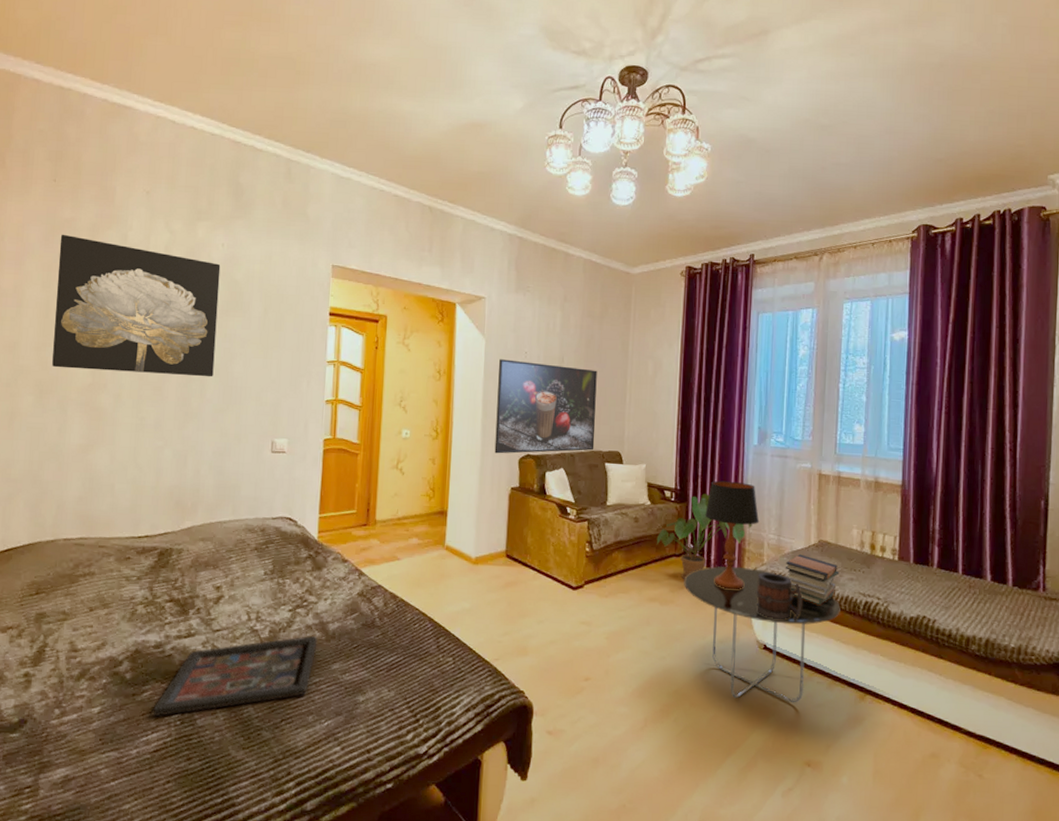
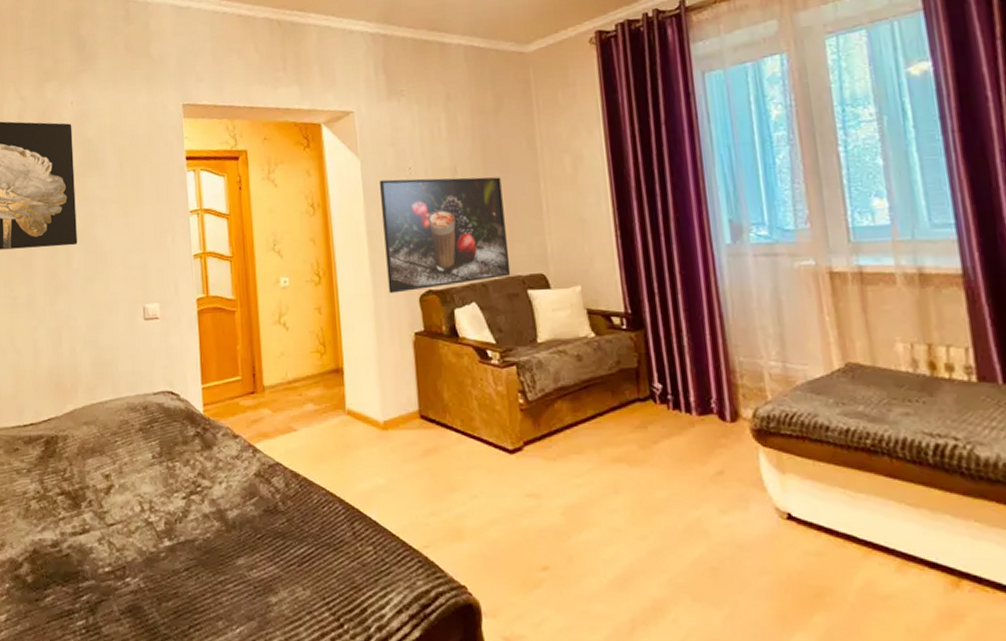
decorative tray: present [151,636,318,717] -> none [56,527,217,625]
house plant: present [656,494,752,579] -> none [610,315,742,430]
side table: present [684,565,840,703] -> none [656,408,898,594]
table lamp: present [705,480,760,590] -> none [671,295,752,441]
mug: present [756,572,803,620] -> none [762,413,837,477]
book stack: present [785,554,840,606] -> none [799,385,887,454]

